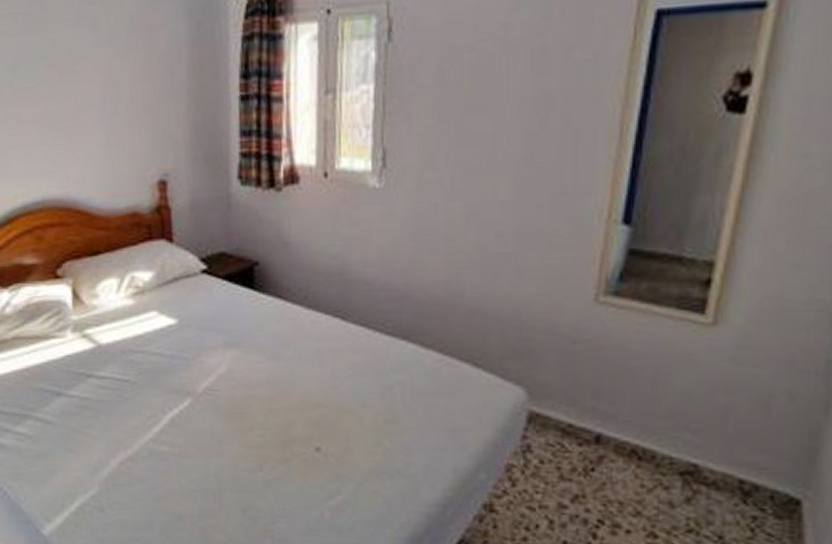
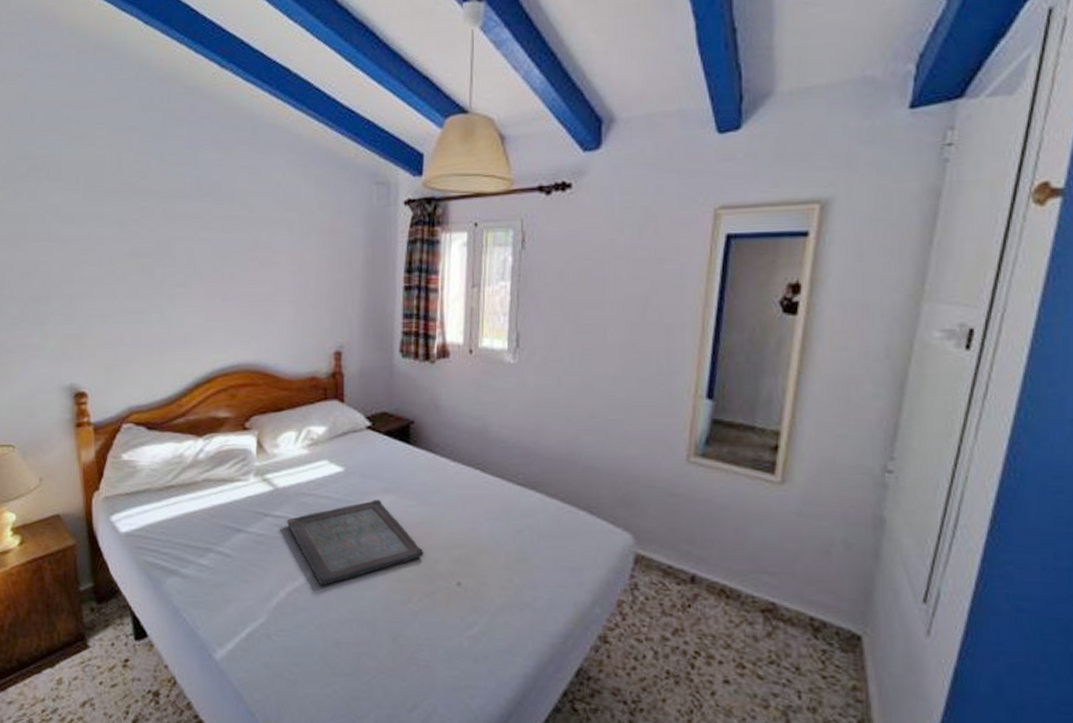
serving tray: none [114,355,276,454] -> present [287,499,424,586]

